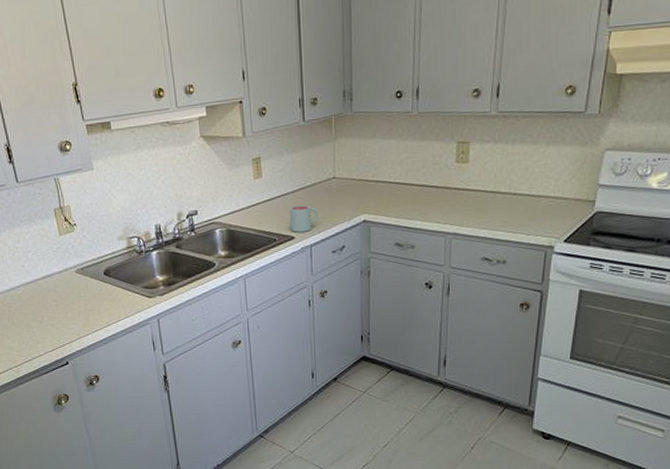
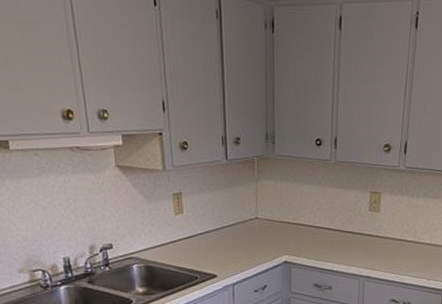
mug: present [290,205,318,232] -> none [212,244,241,271]

